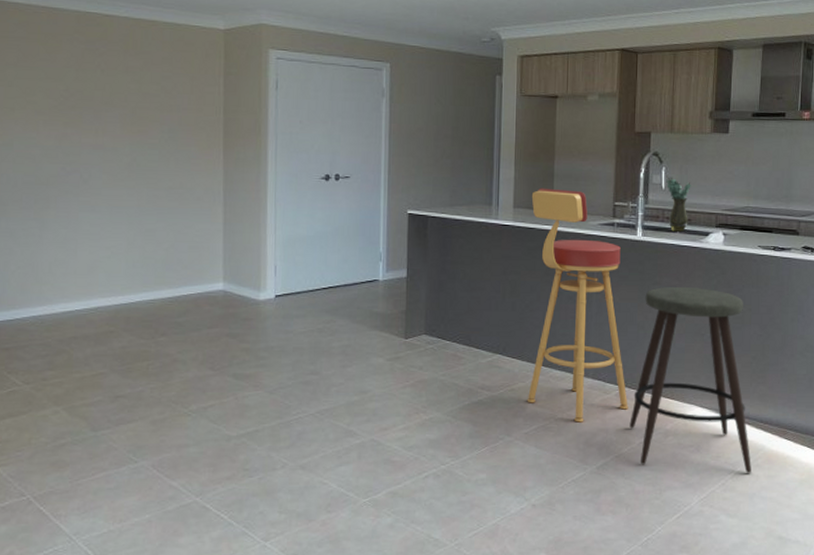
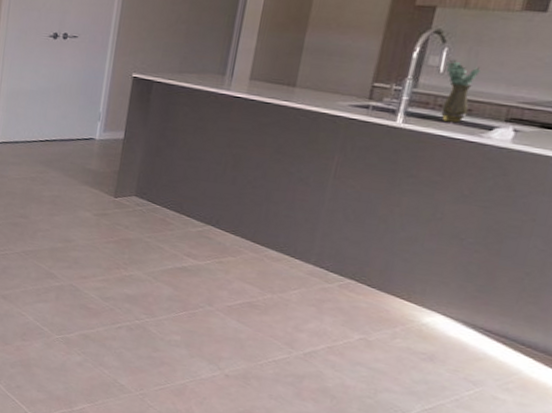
bar stool: present [527,188,629,422] -> none [234,61,373,307]
bar stool: present [629,287,751,474] -> none [349,181,526,397]

